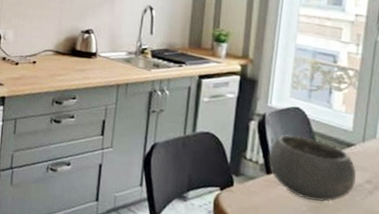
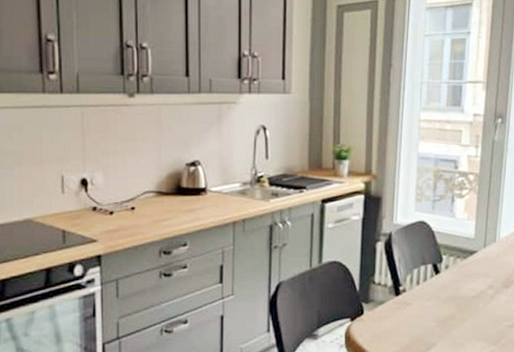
bowl: present [268,135,357,203] -> none [396,250,479,316]

